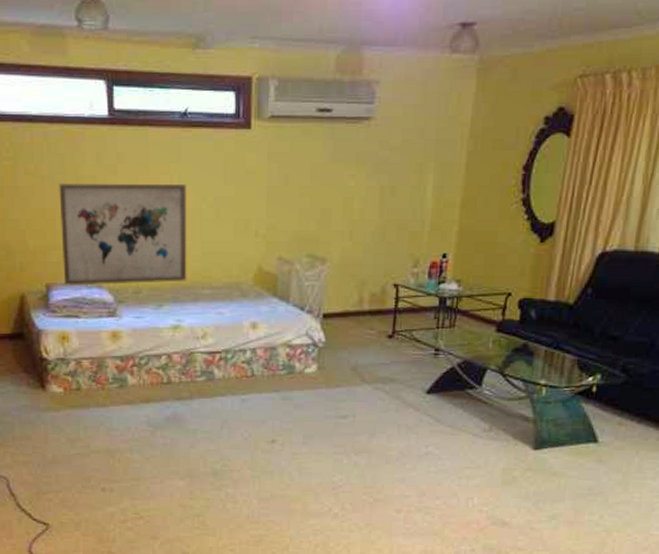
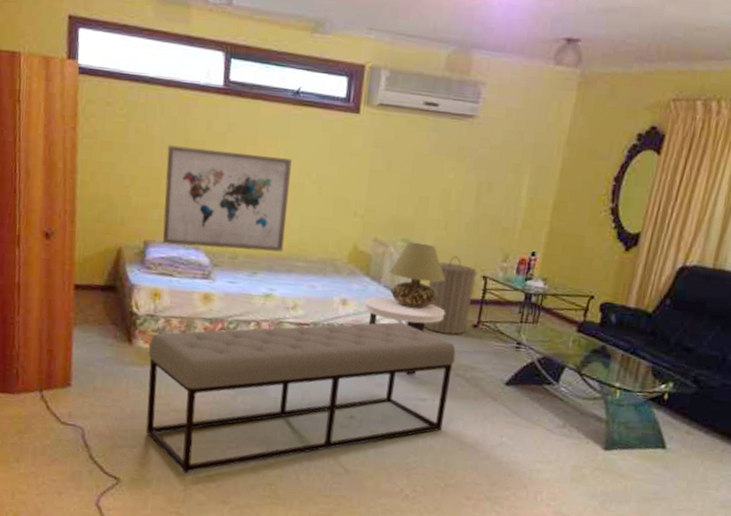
bench: none [63,341,373,513] -> present [145,322,456,474]
side table: none [274,316,358,394] -> present [364,296,445,376]
table lamp: none [296,257,356,323] -> present [388,242,446,307]
laundry hamper: none [337,266,387,347] -> present [424,256,477,335]

